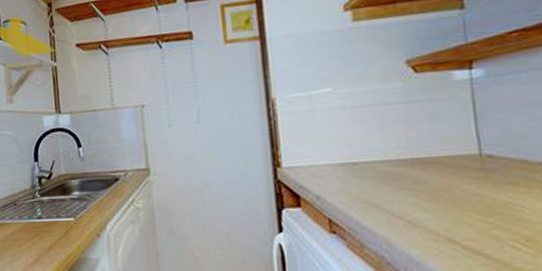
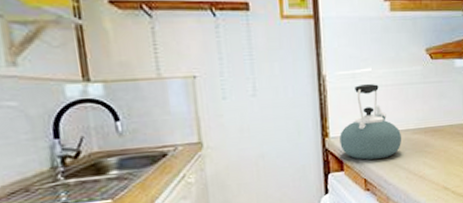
kettle: none [294,105,379,196] -> present [340,83,402,160]

